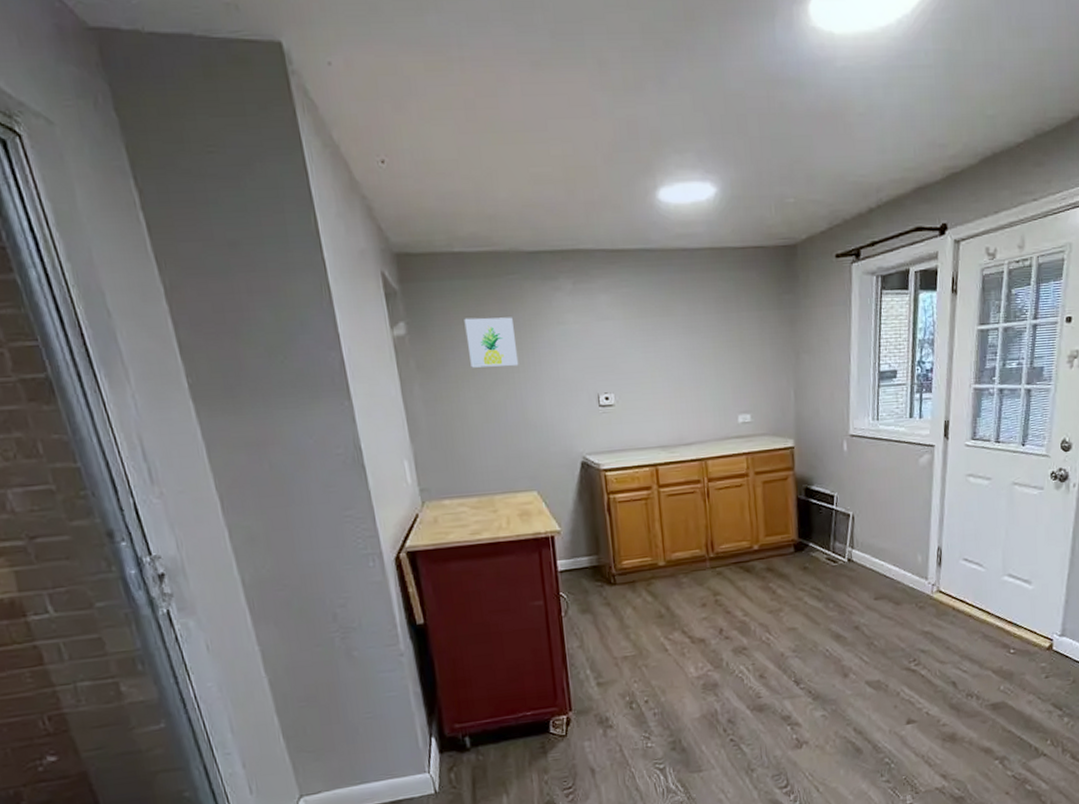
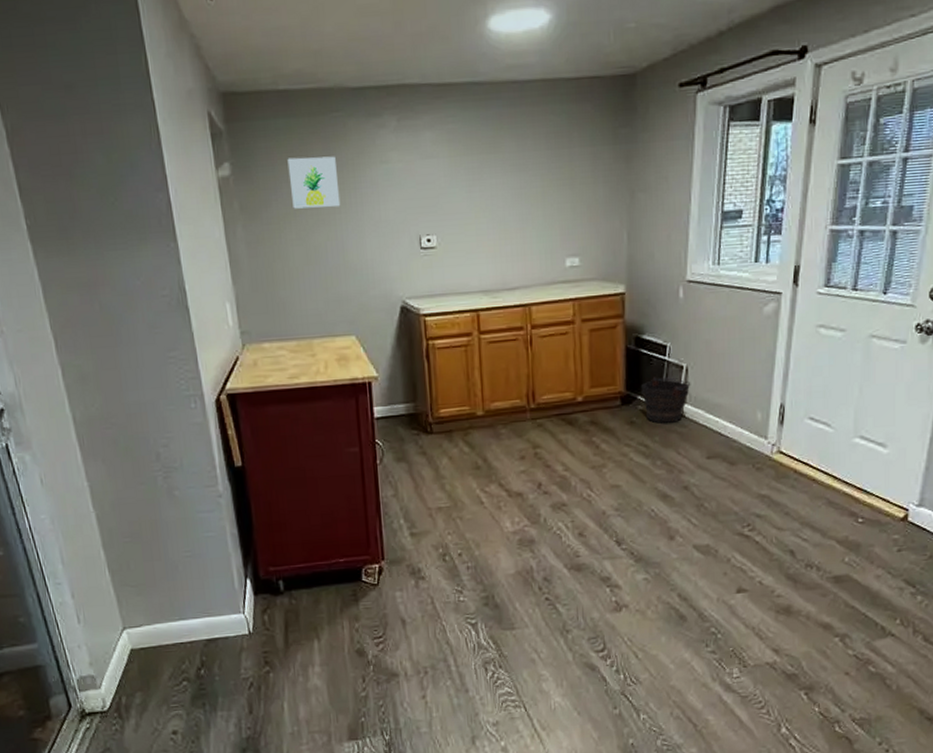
bucket: none [812,525,858,568] -> present [641,377,691,424]

